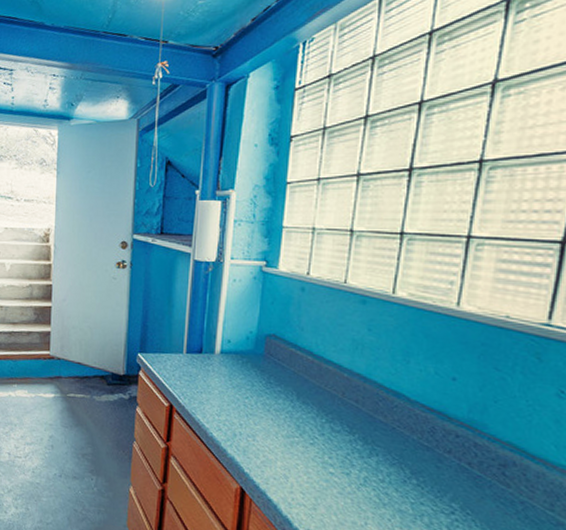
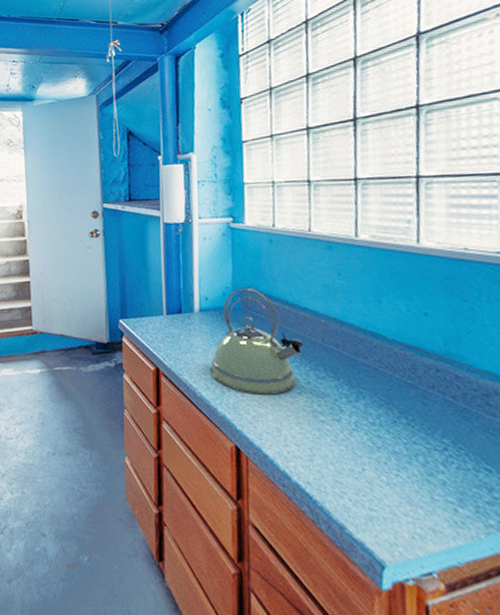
kettle: none [224,335,322,443] -> present [210,288,303,395]

